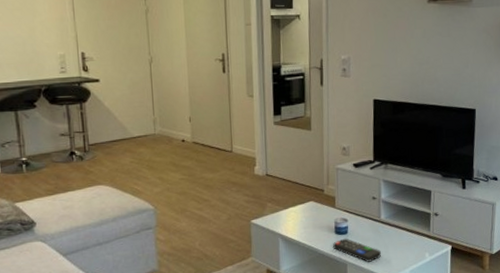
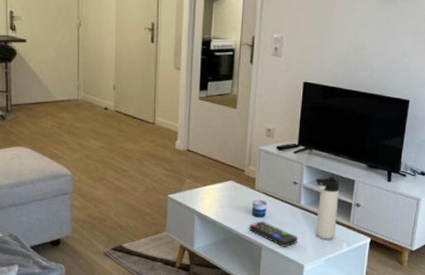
thermos bottle: none [394,188,418,252] -> present [316,176,340,240]

